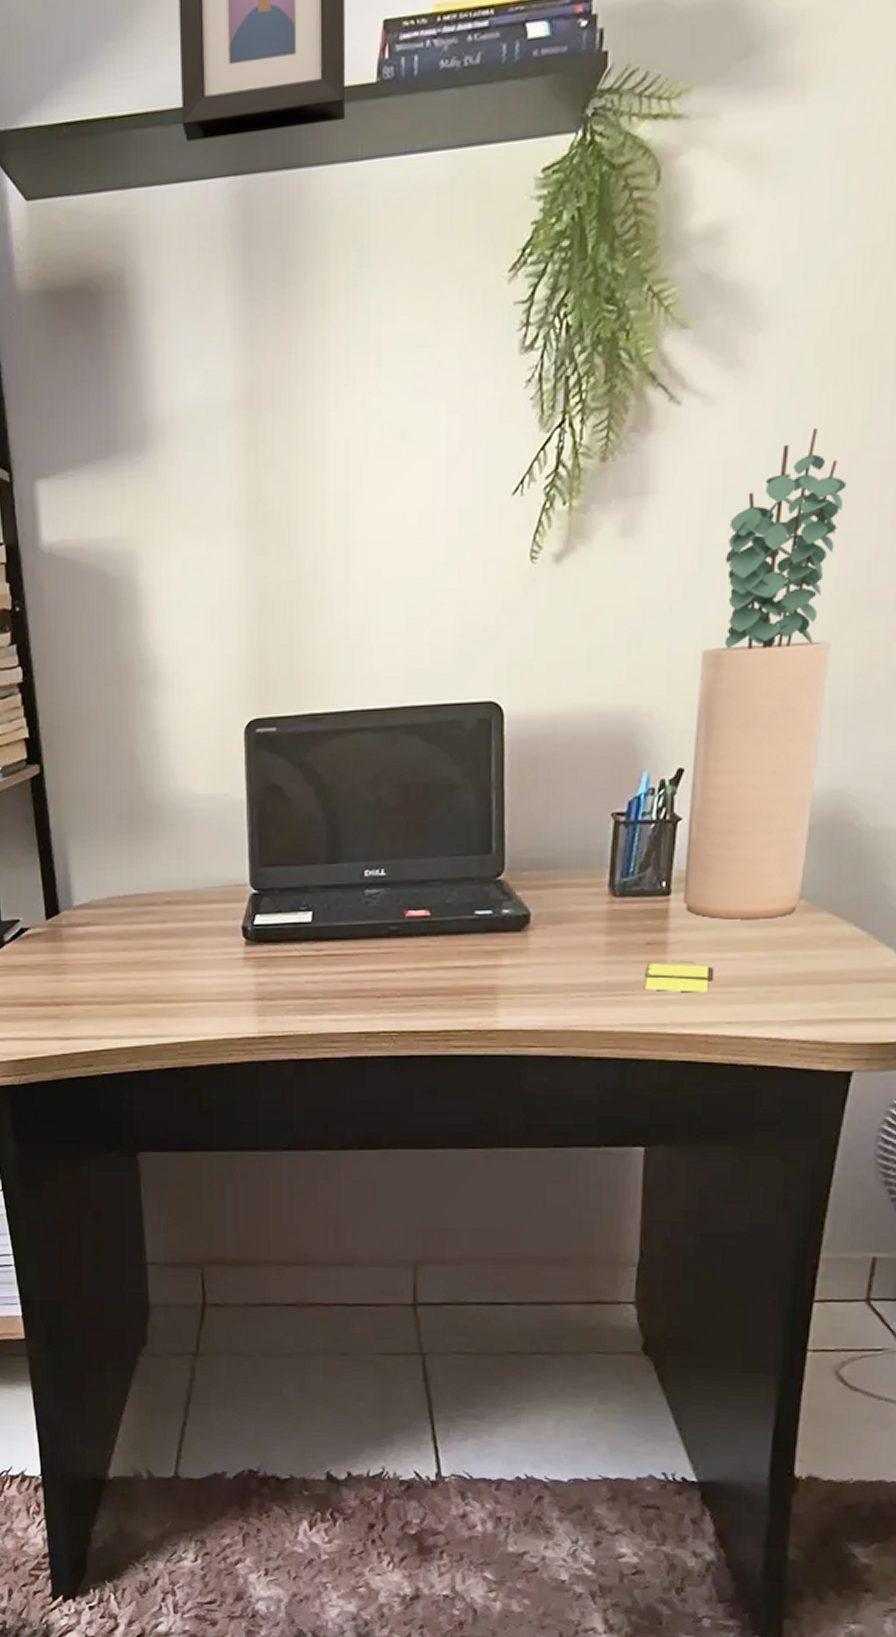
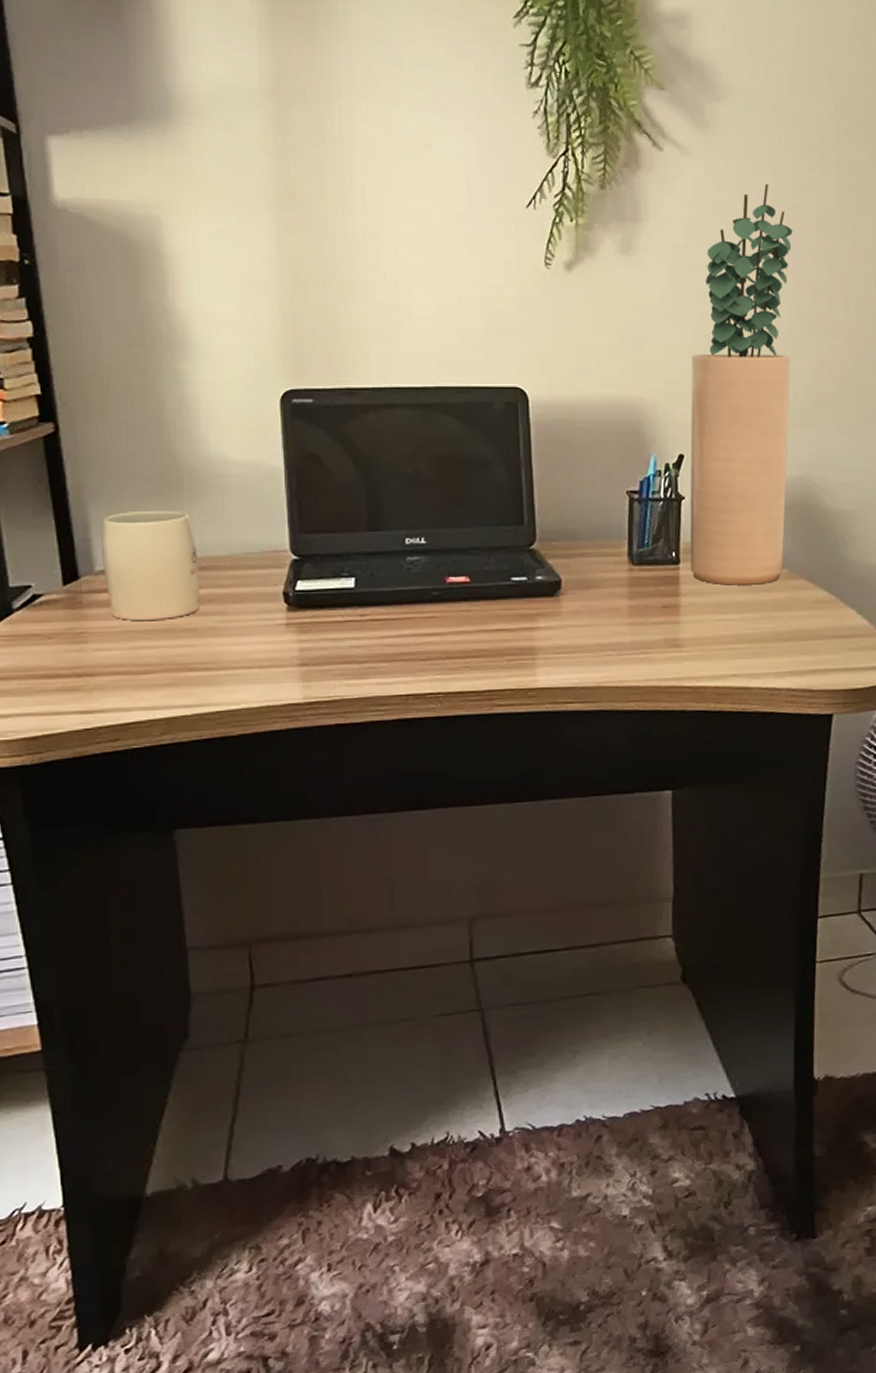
mug: none [79,846,164,954] -> present [101,510,200,622]
sticky notes: present [645,960,713,993] -> none [663,621,719,650]

